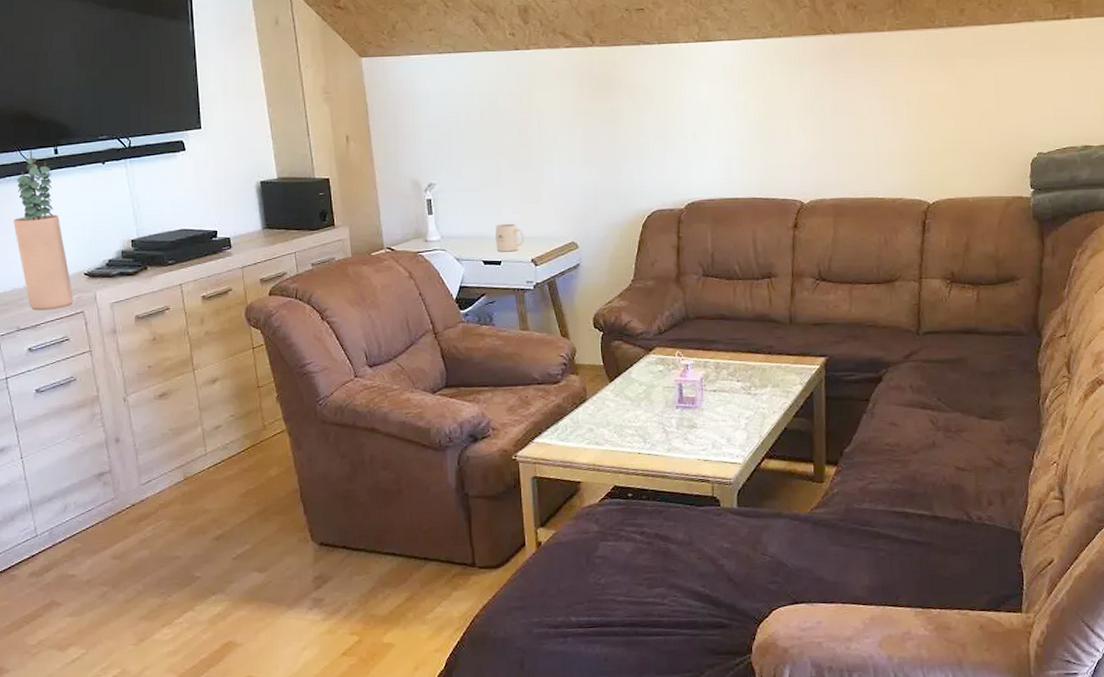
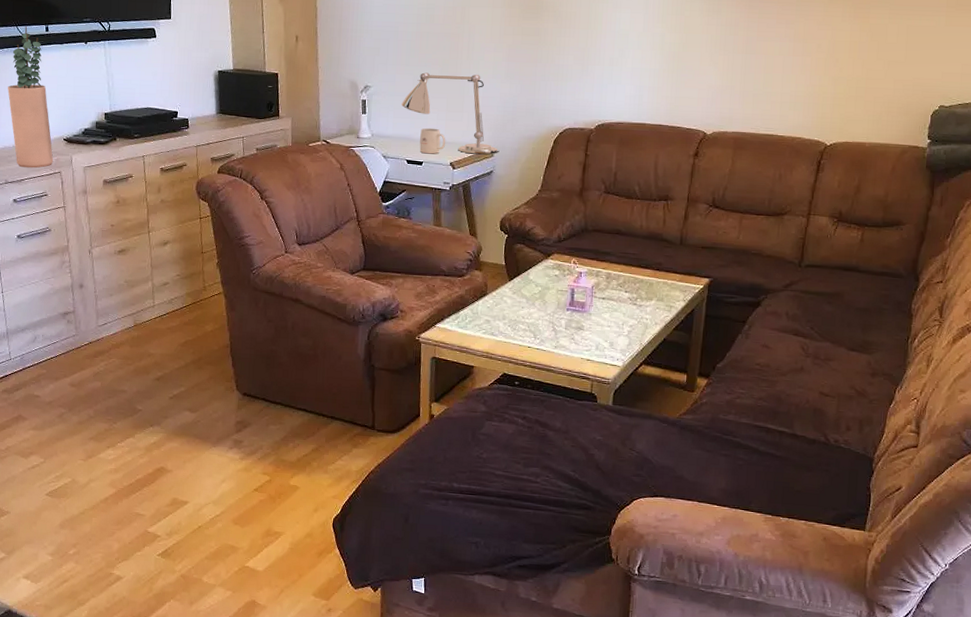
desk lamp: none [471,161,585,248] -> present [401,72,500,155]

